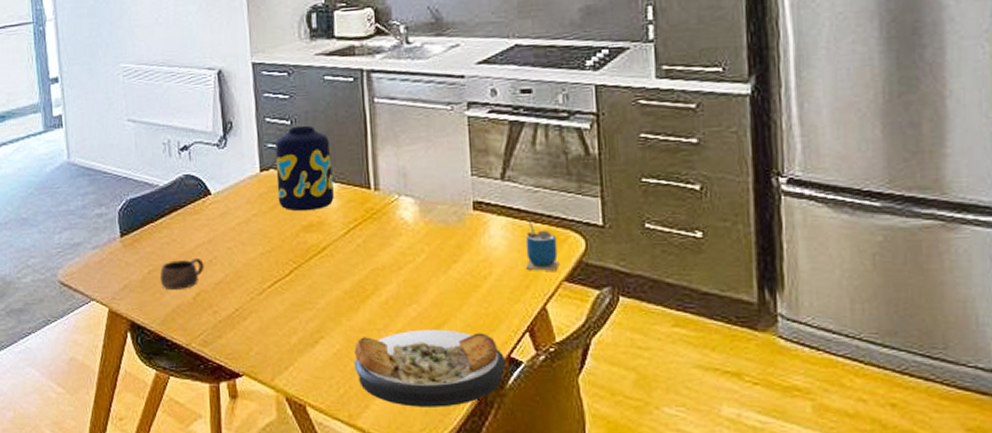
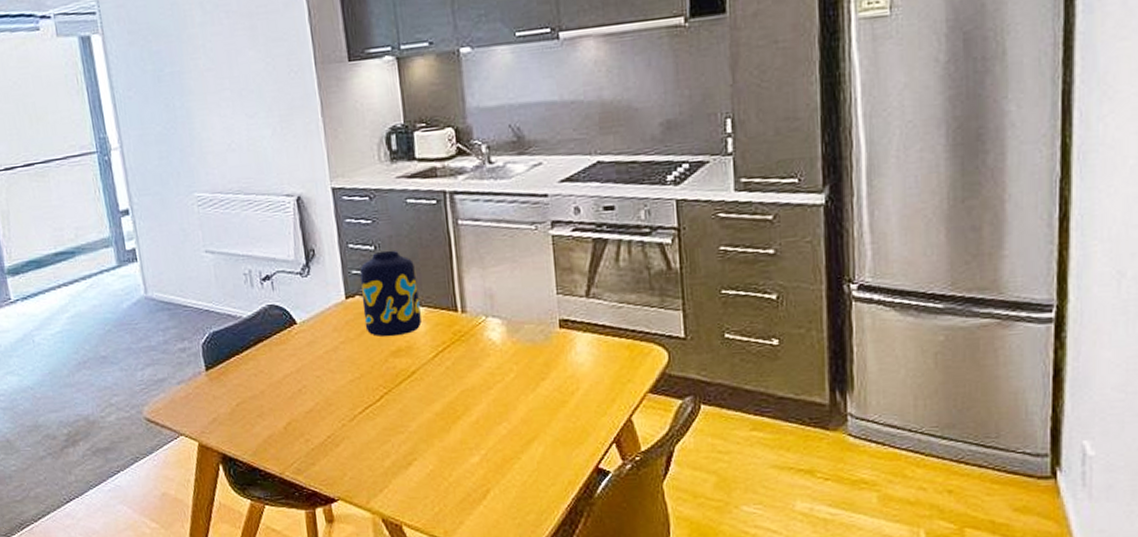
cup: present [160,259,204,289] -> none [249,388,294,421]
plate: present [354,329,506,407] -> none [447,445,595,520]
cup: present [525,217,560,271] -> none [610,333,644,385]

